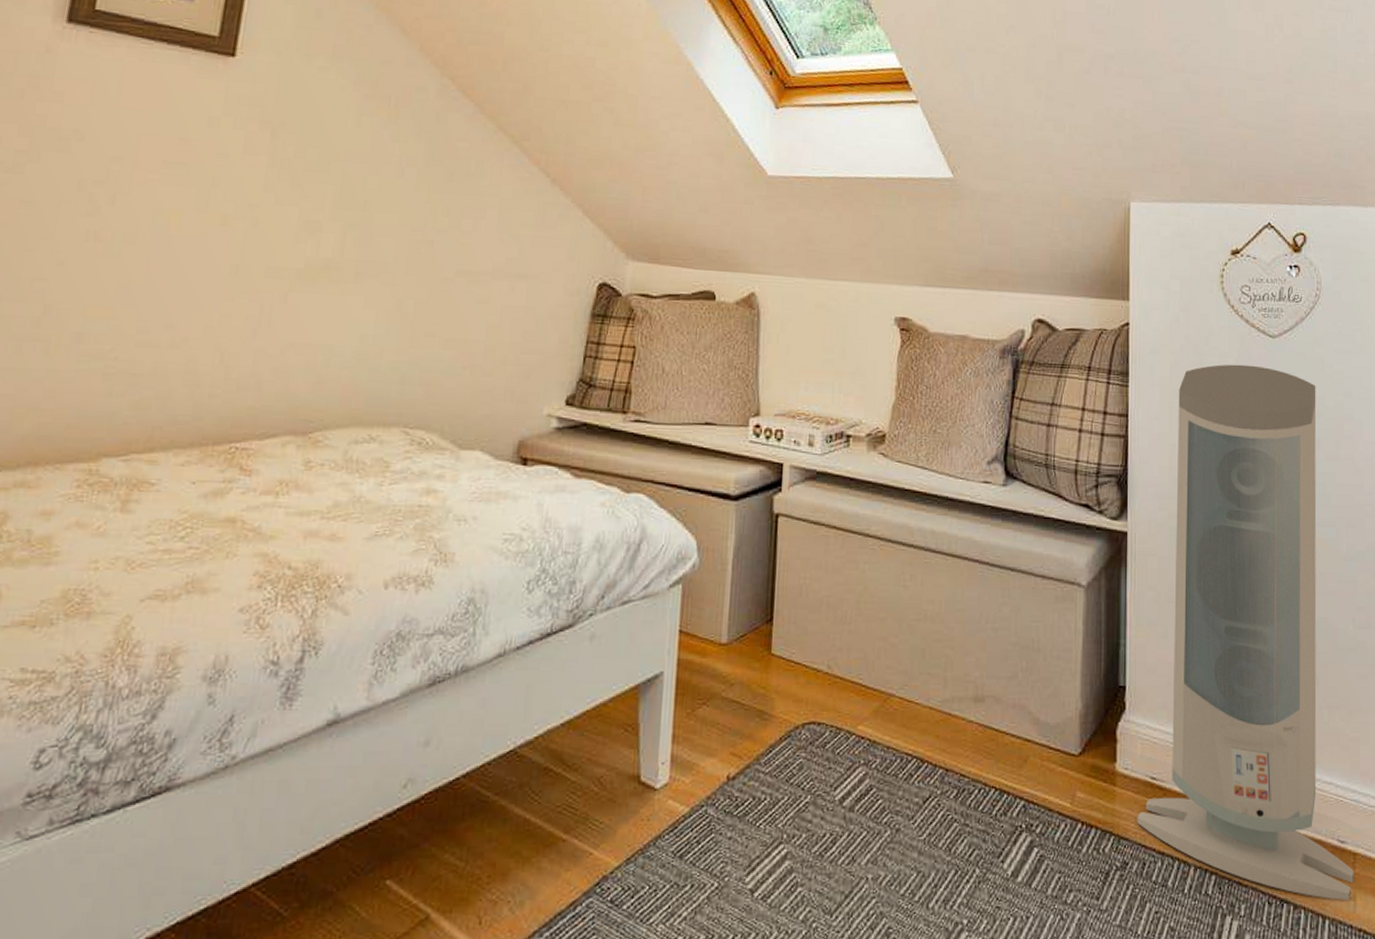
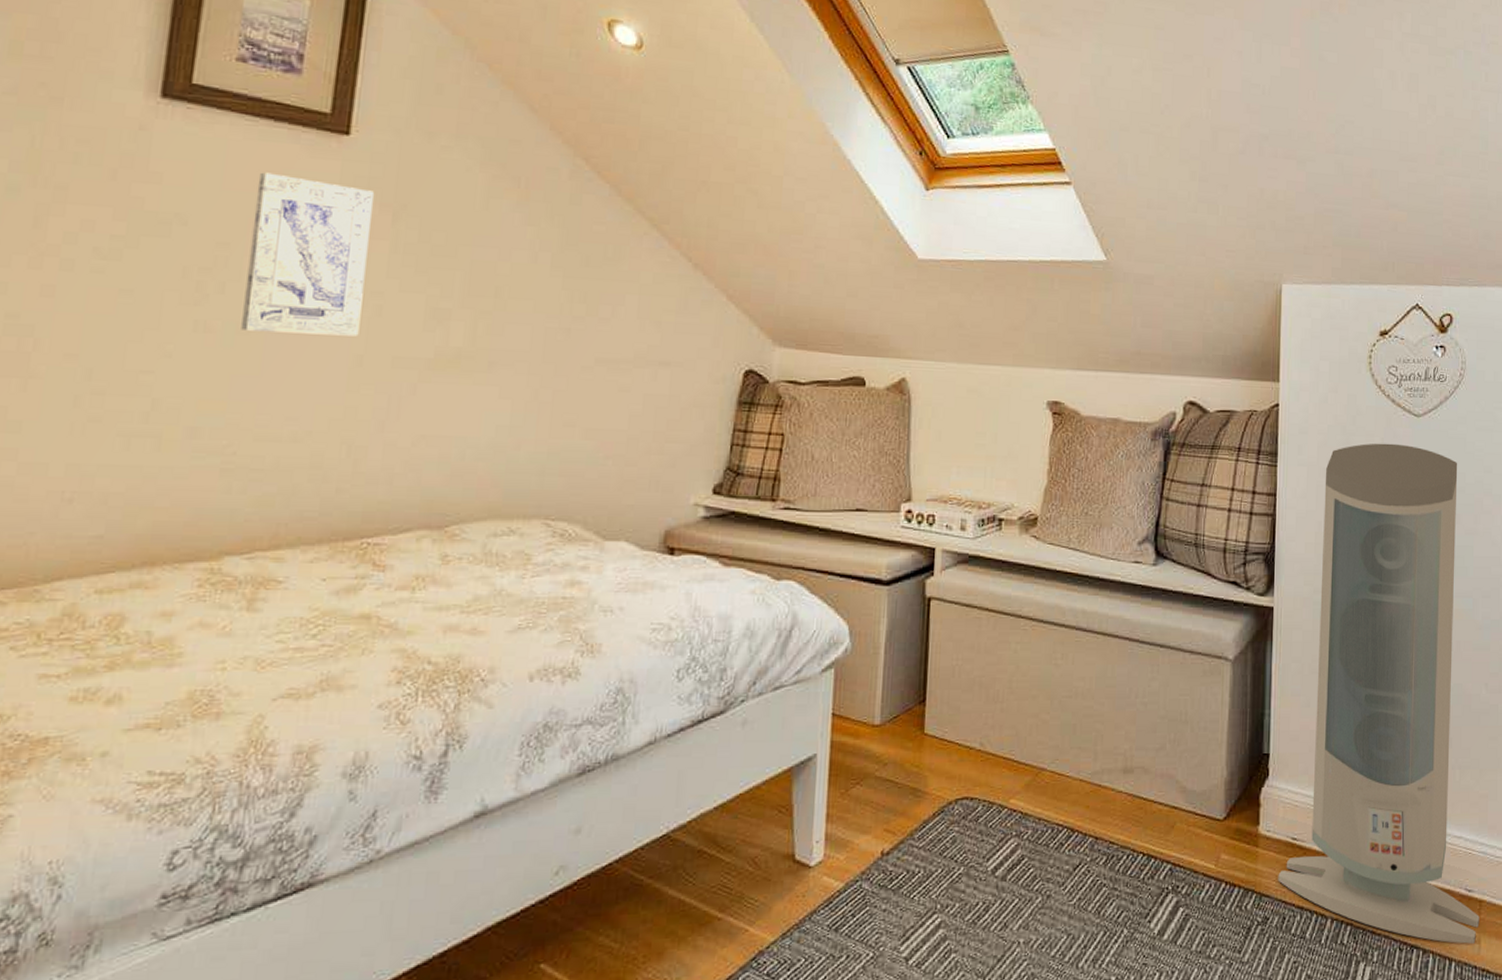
wall art: none [128,91,255,247] -> present [241,172,374,337]

